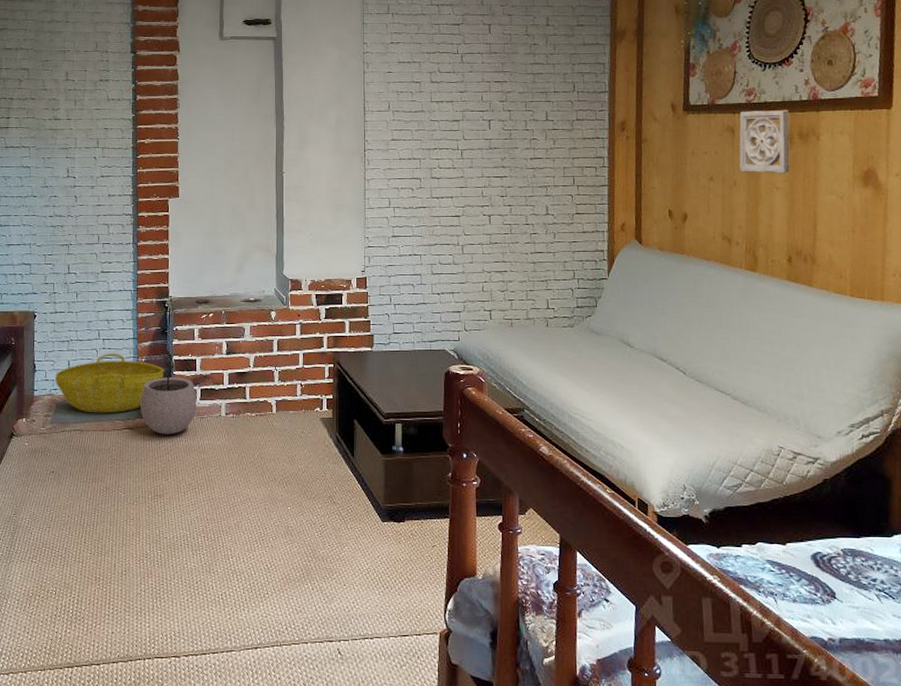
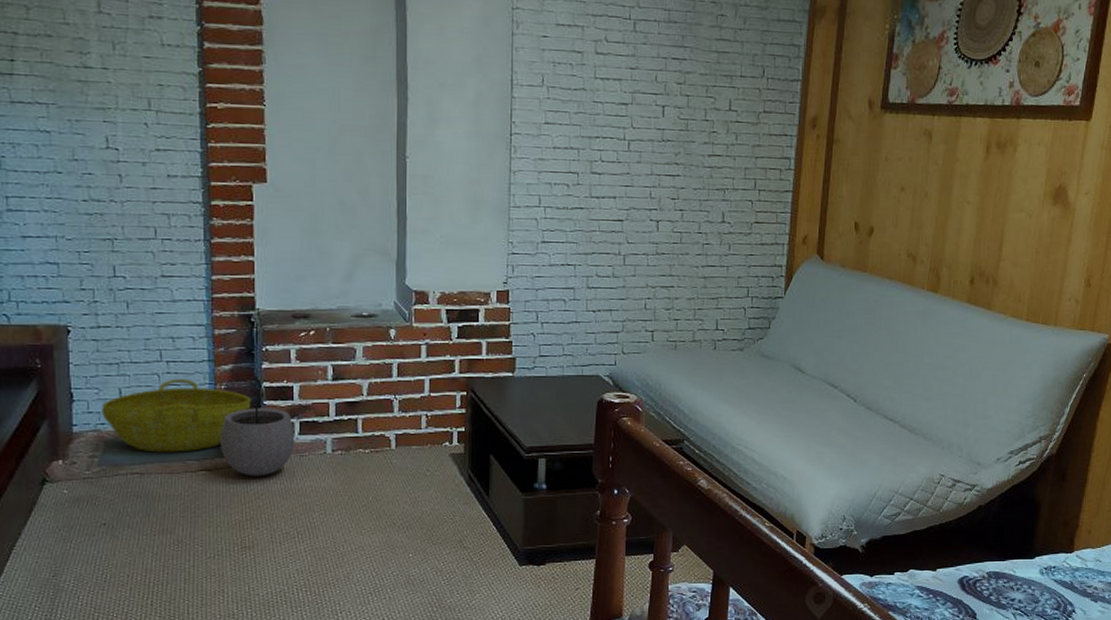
wall ornament: present [739,109,790,175] -> none [933,113,990,188]

